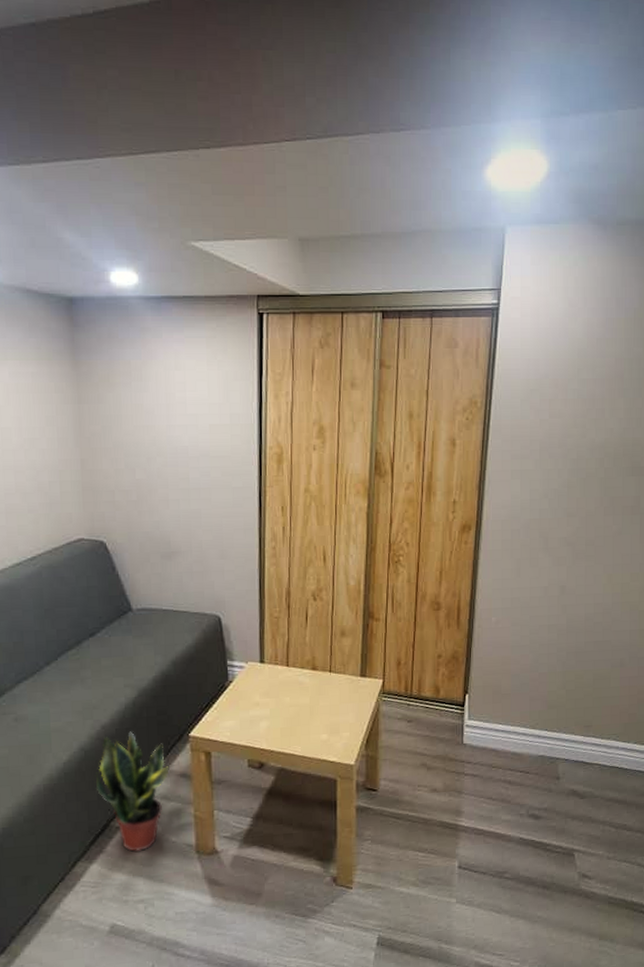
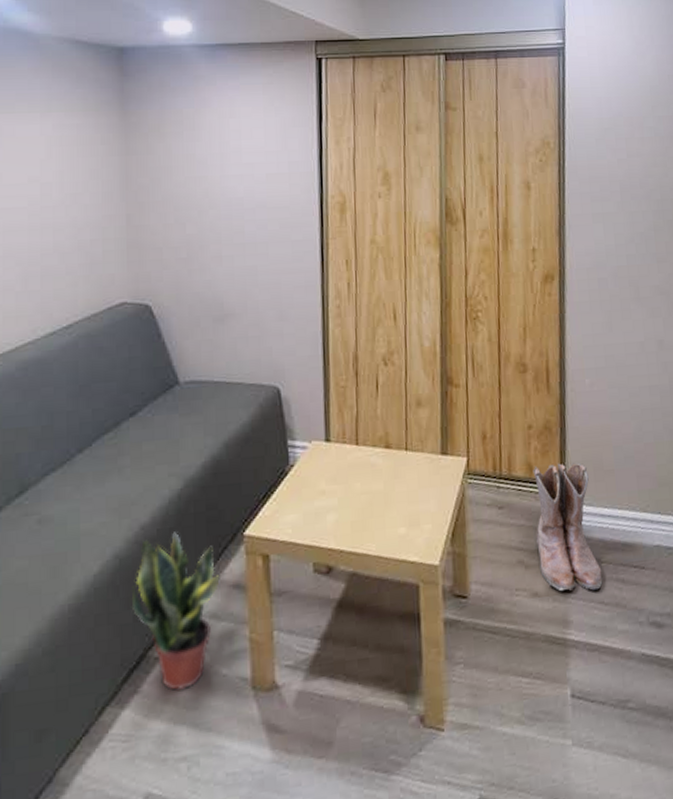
boots: none [439,687,492,789] -> present [533,462,603,591]

